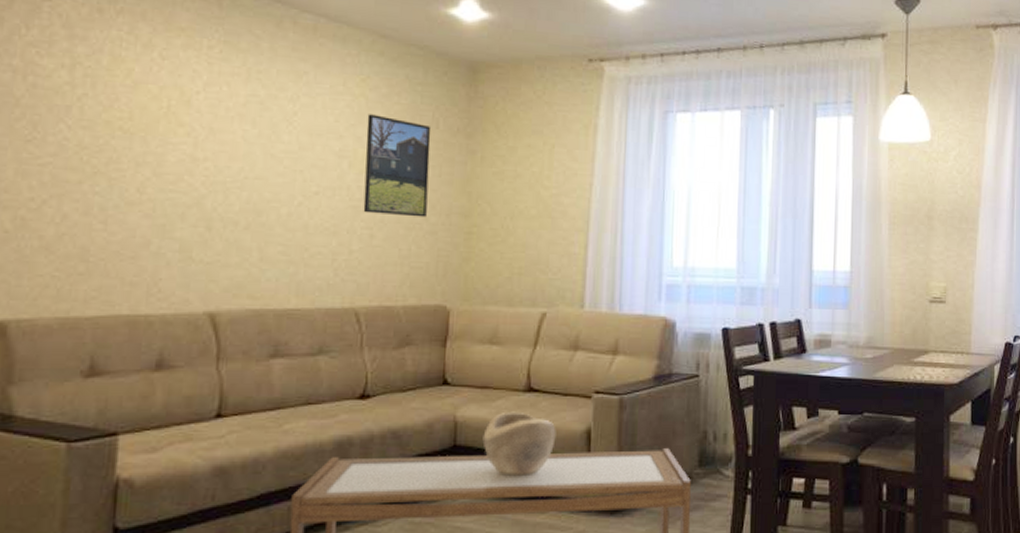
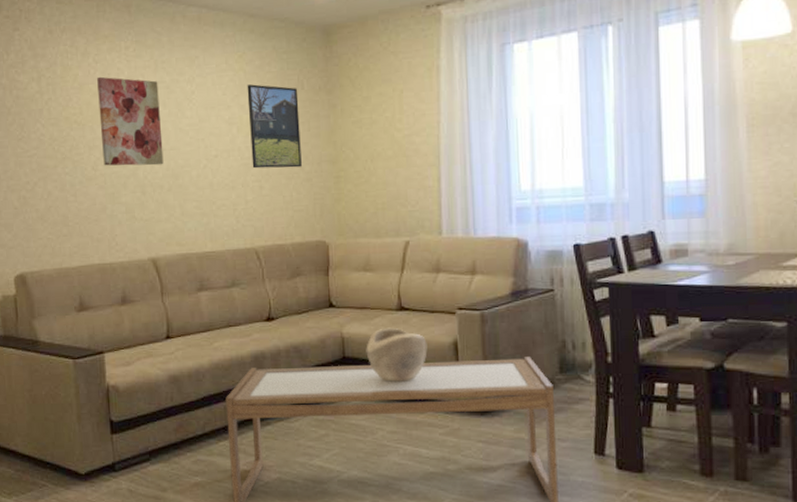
wall art: none [155,76,249,196] -> present [97,76,164,166]

